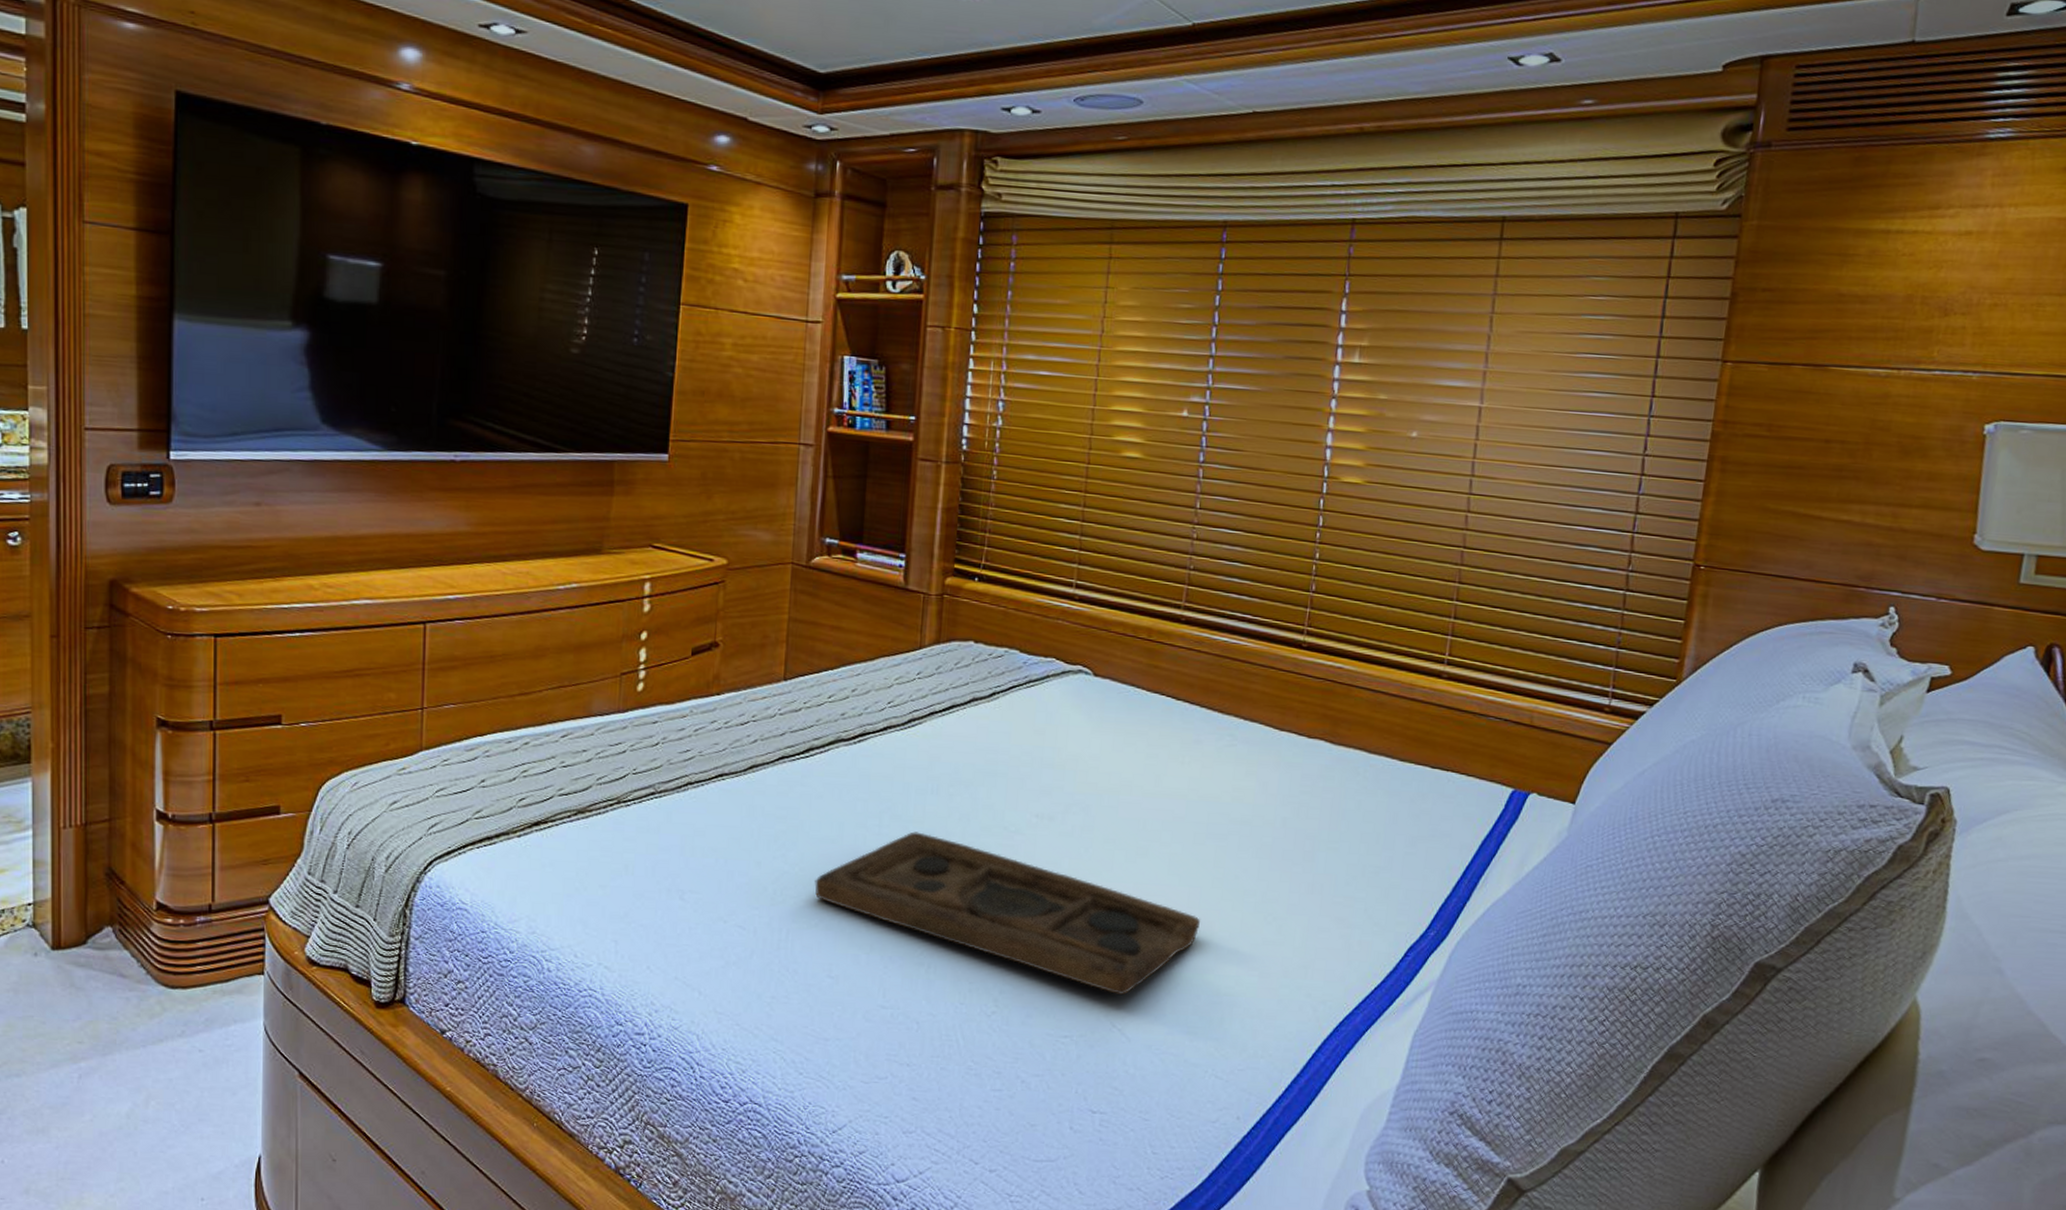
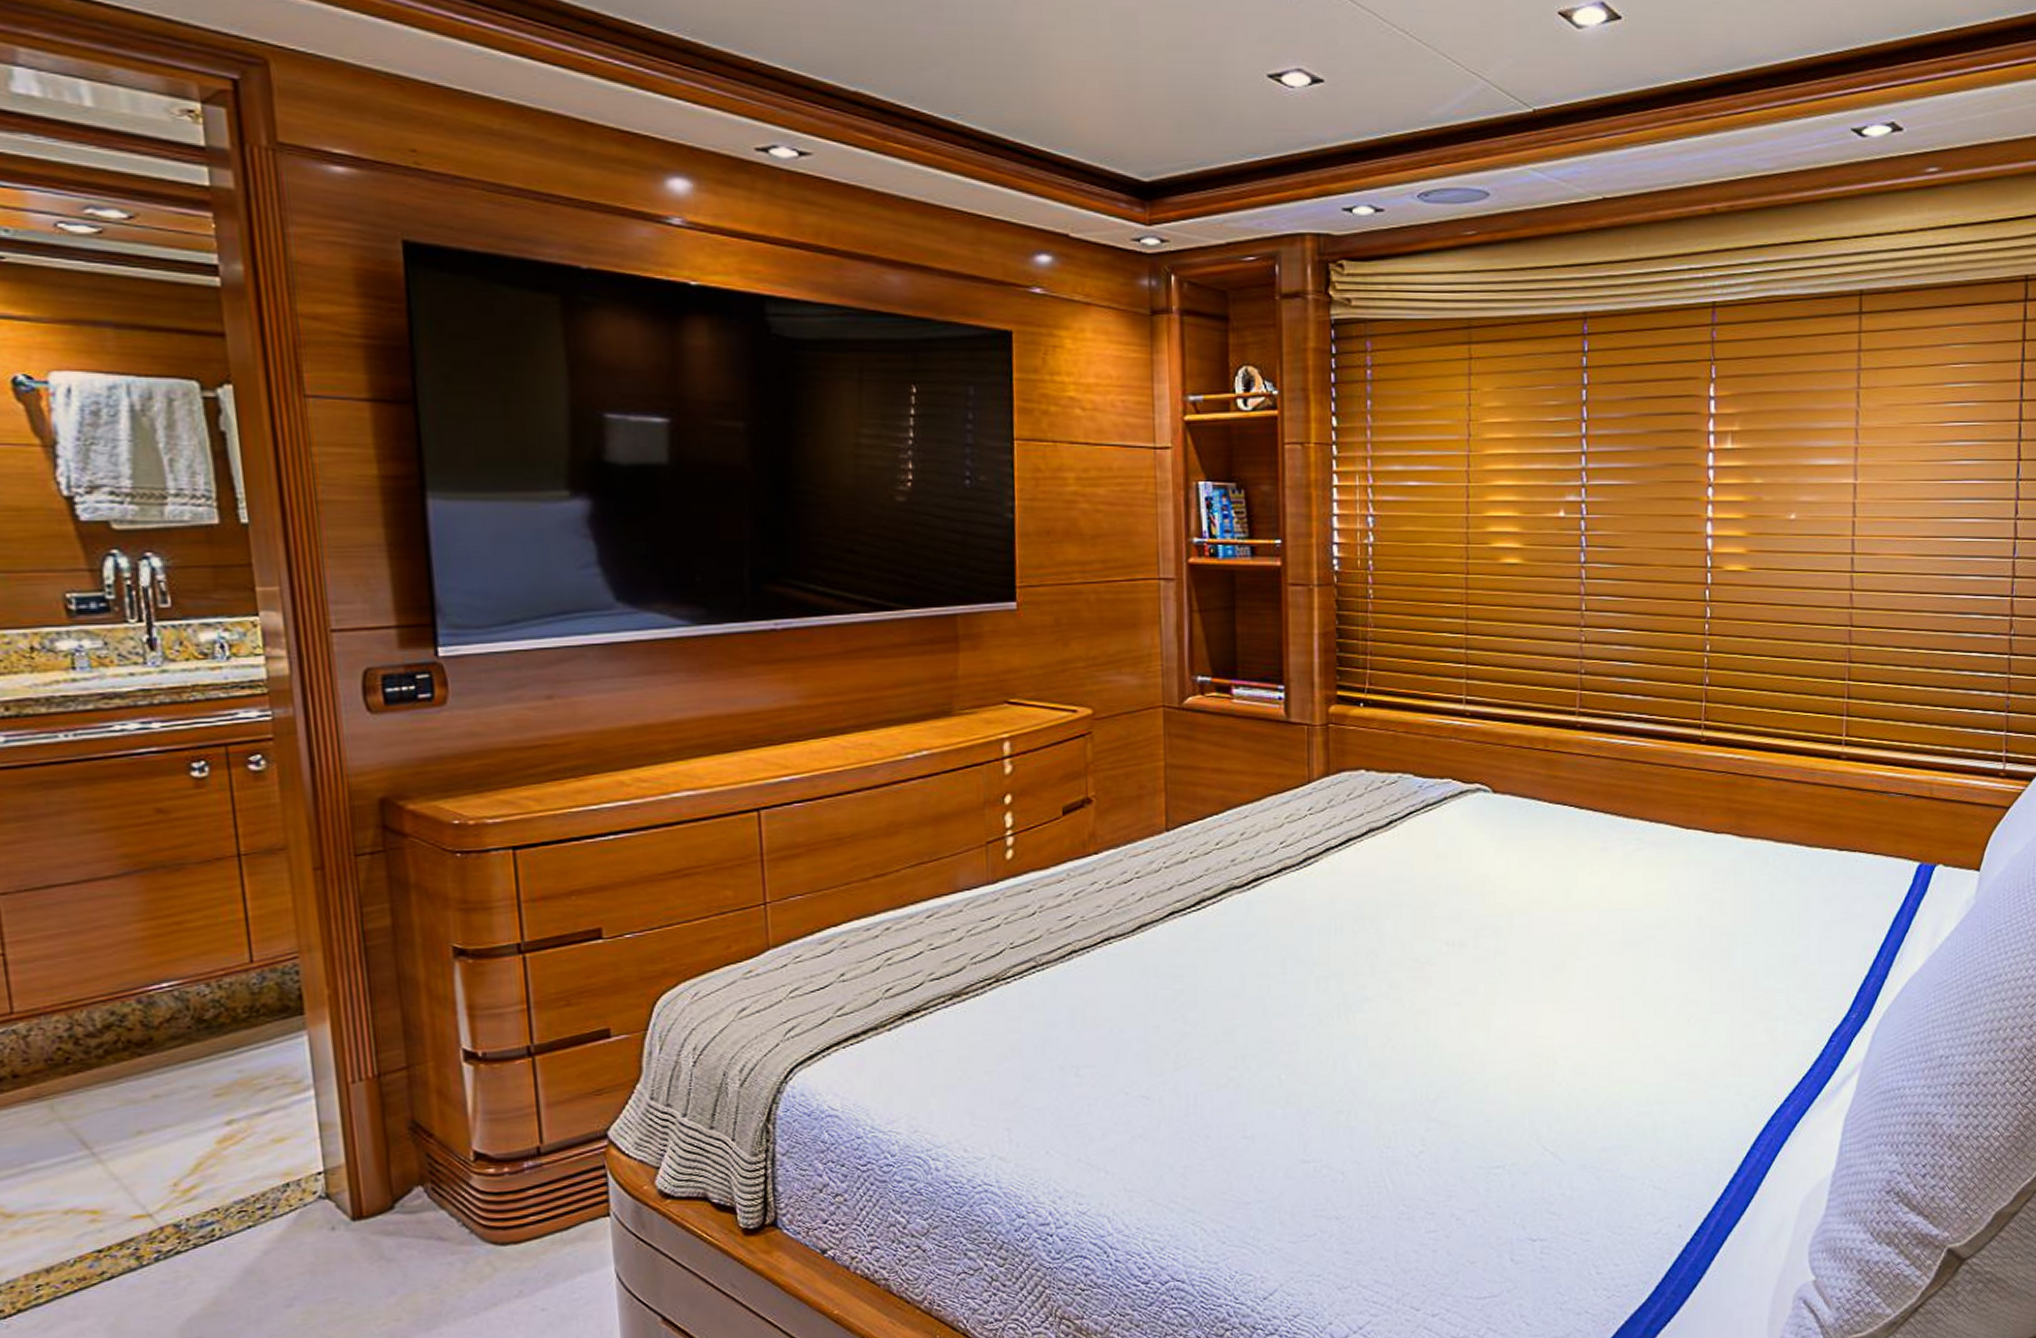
decorative tray: present [814,831,1200,996] -> none [1220,974,1624,1118]

